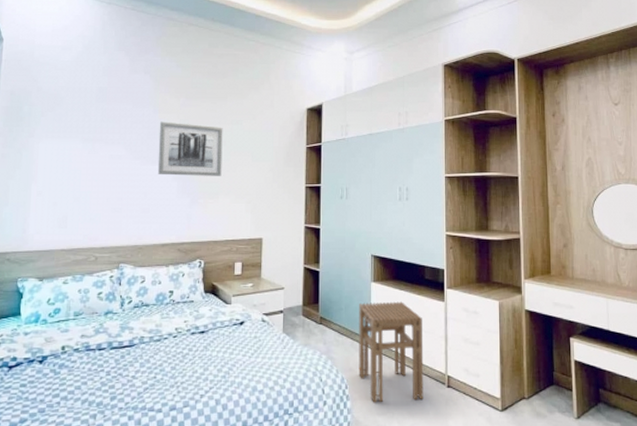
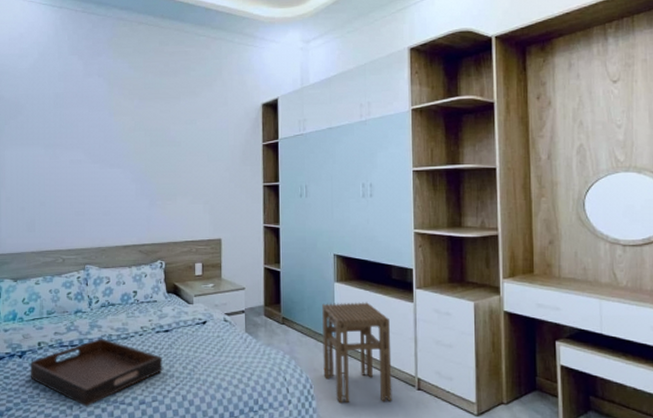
serving tray: none [50,340,197,415] -> present [30,338,163,407]
wall art: present [157,121,223,176] -> none [115,124,178,178]

